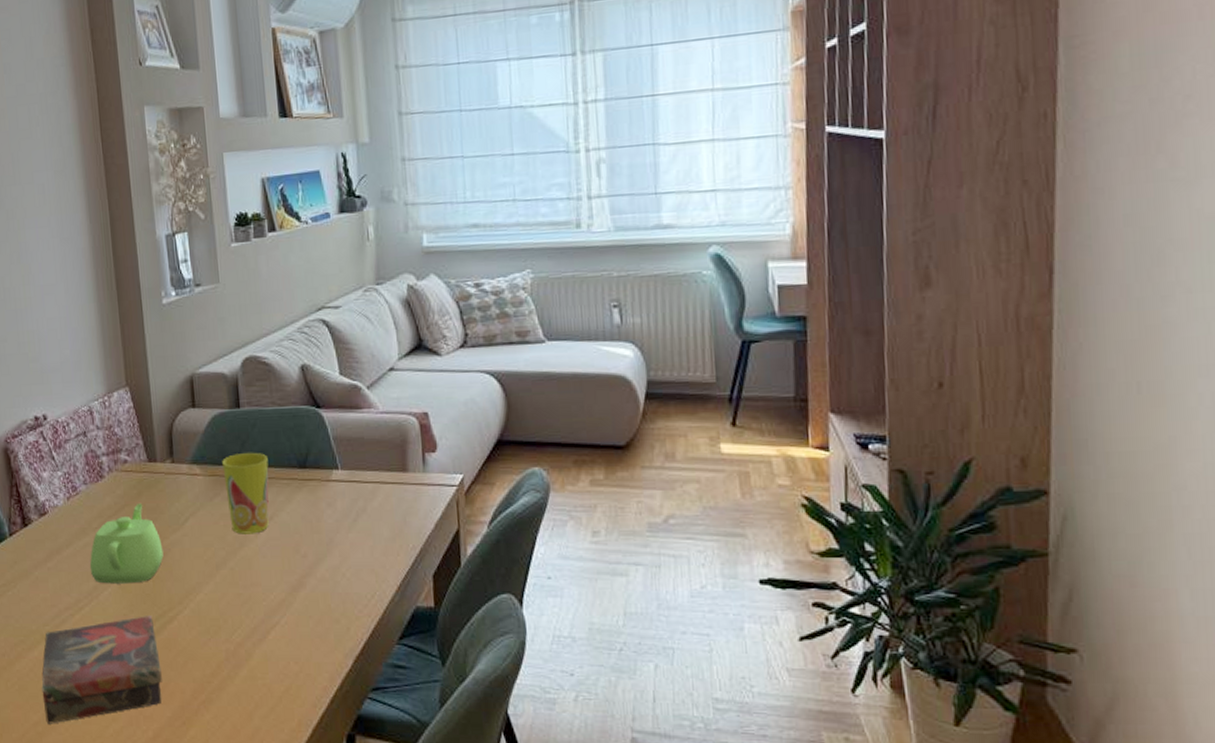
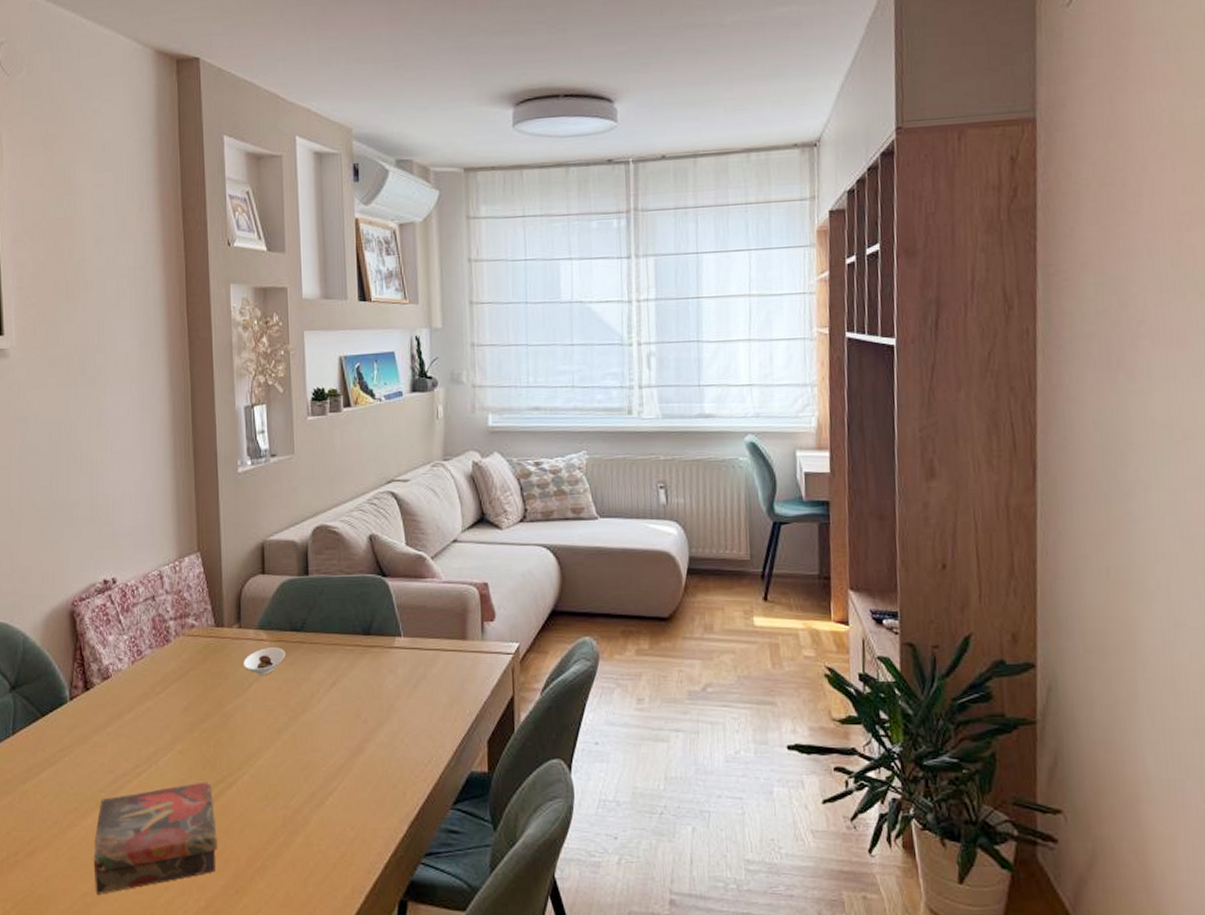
teapot: present [90,504,164,584] -> none [150,668,226,749]
saucer: none [178,482,220,510] -> present [244,647,285,675]
cup: present [222,452,269,534] -> none [288,618,334,700]

